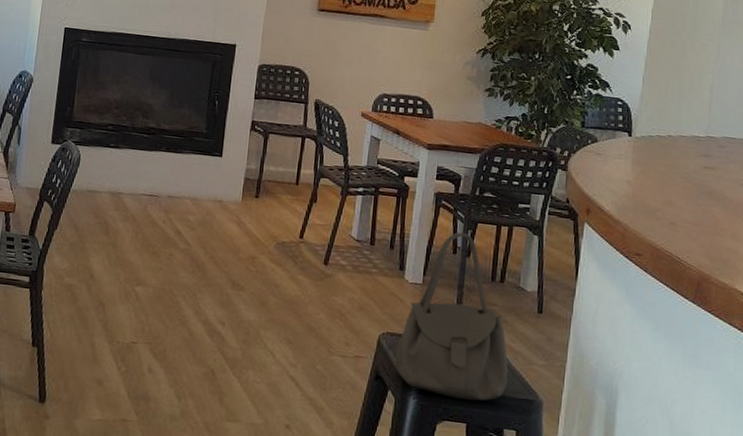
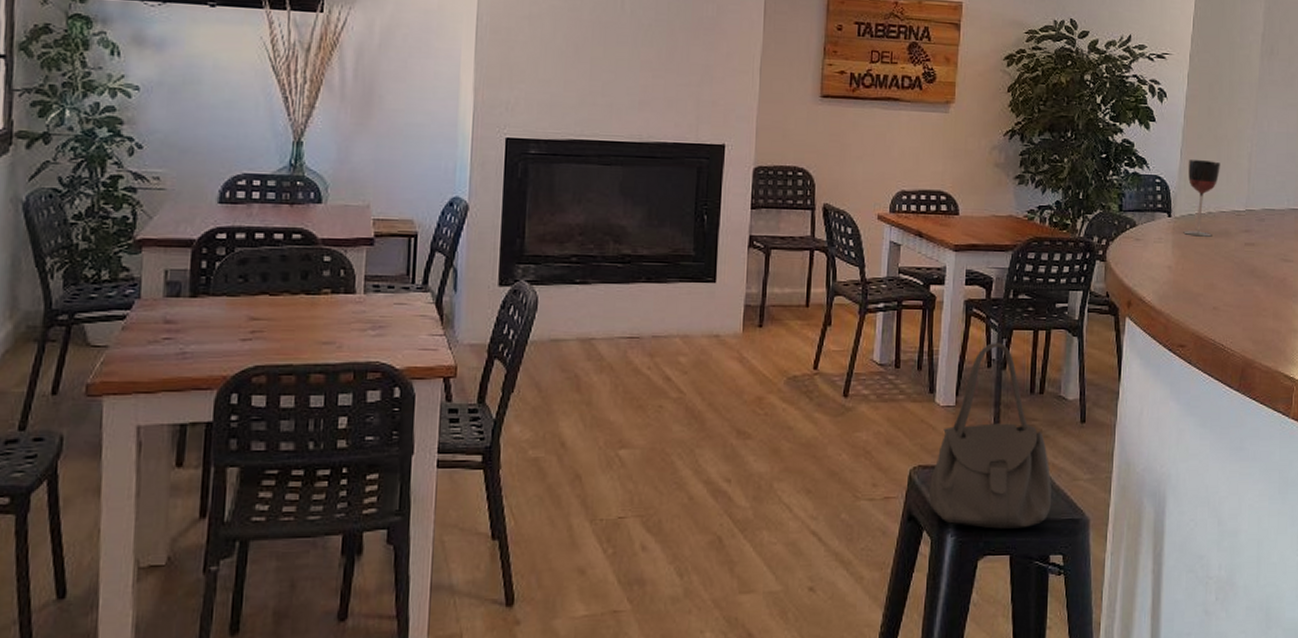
wineglass: none [643,87,682,158] -> present [1183,160,1220,237]

